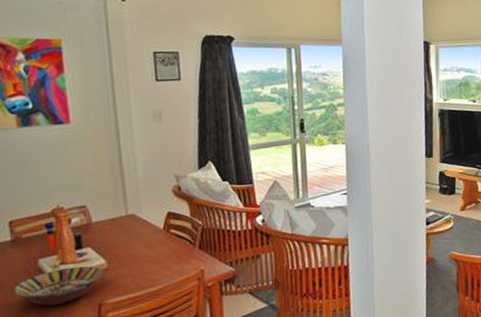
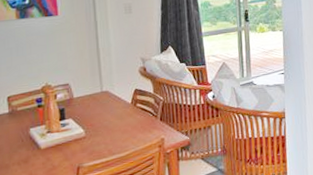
serving bowl: present [13,266,104,306] -> none [9,134,82,168]

